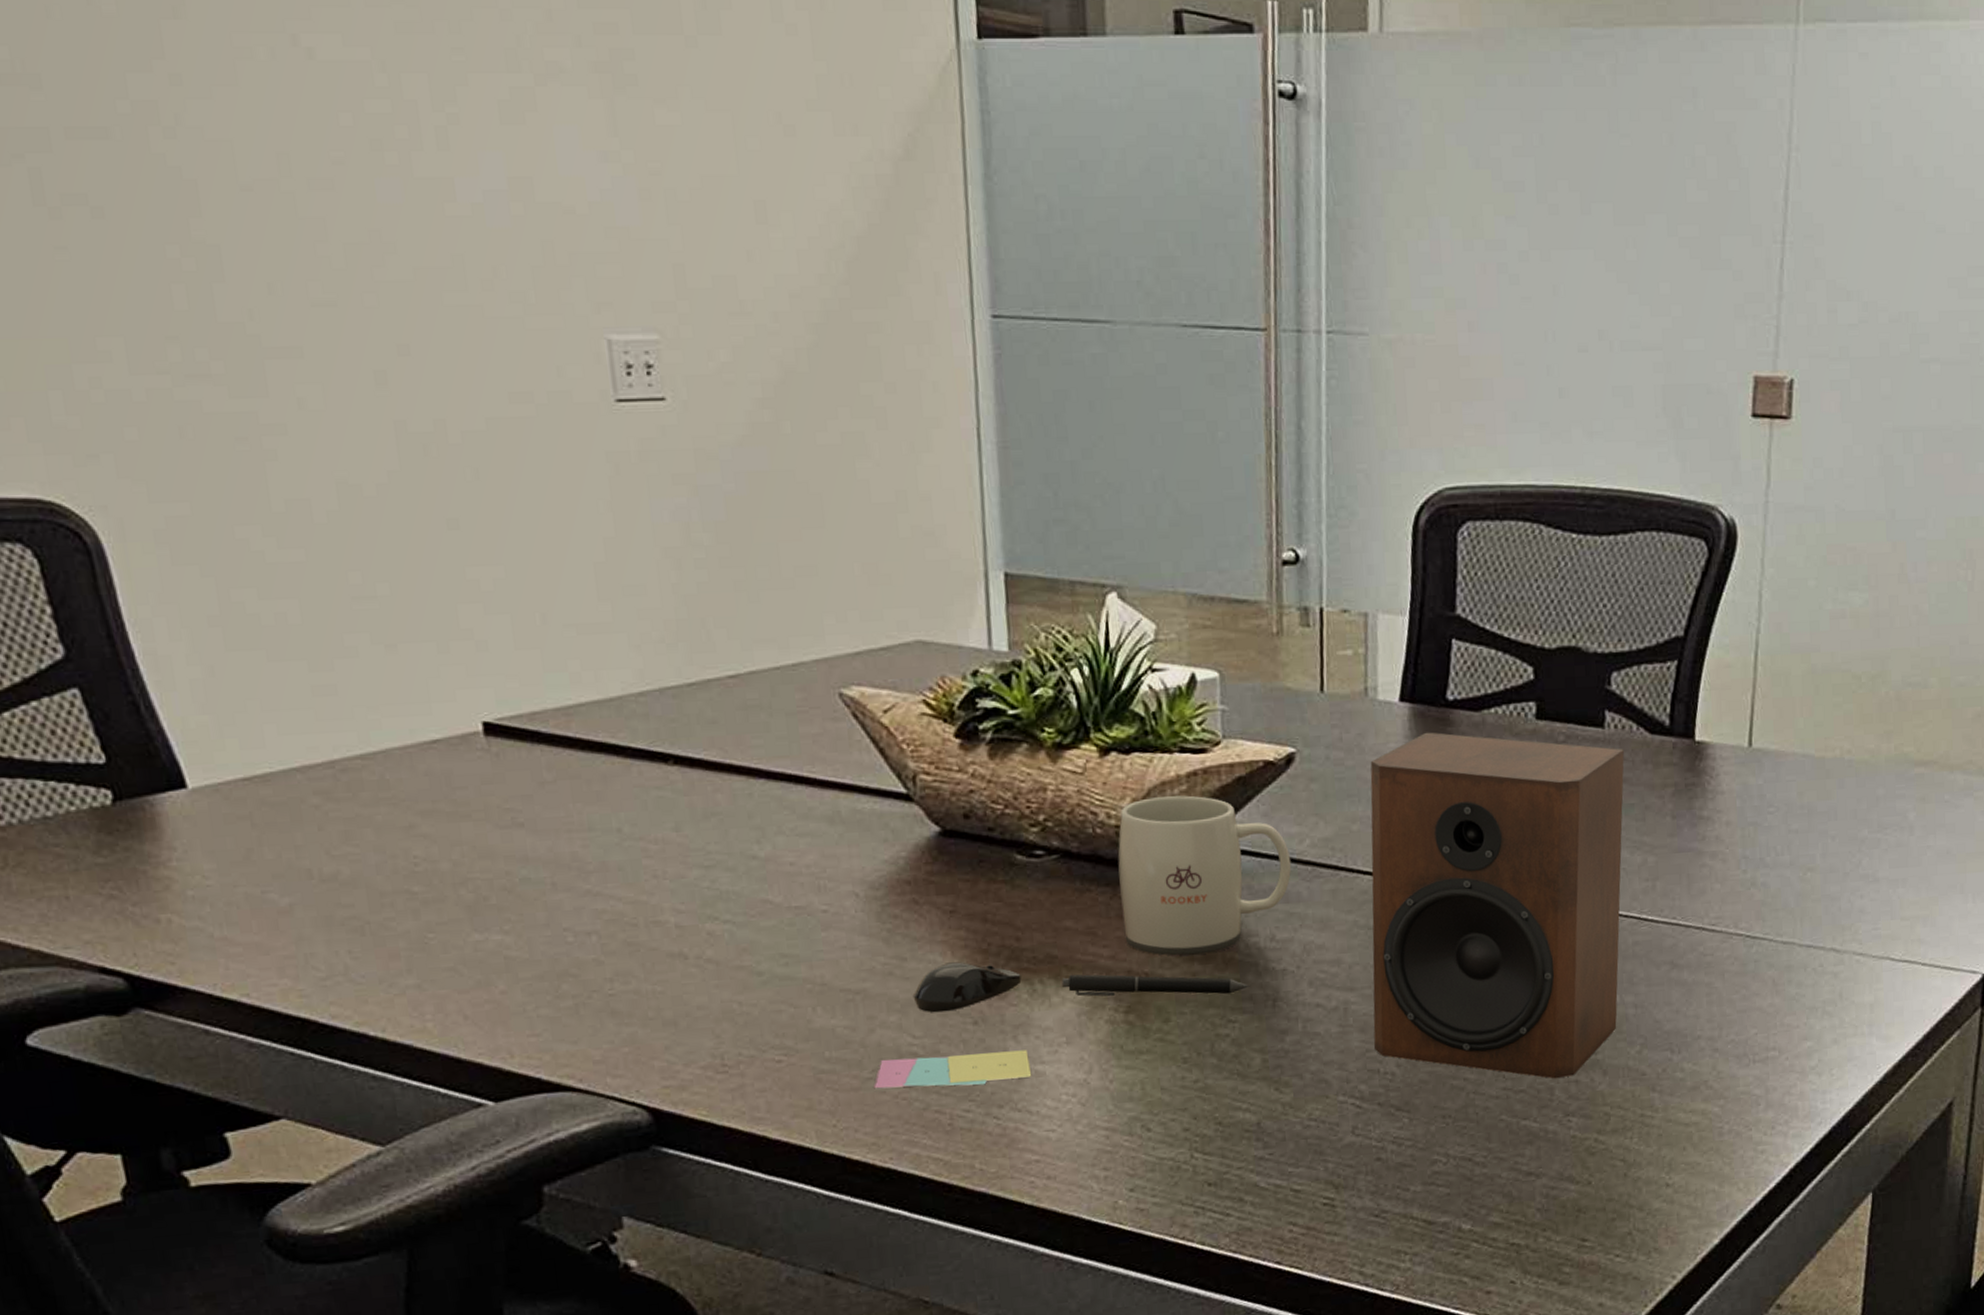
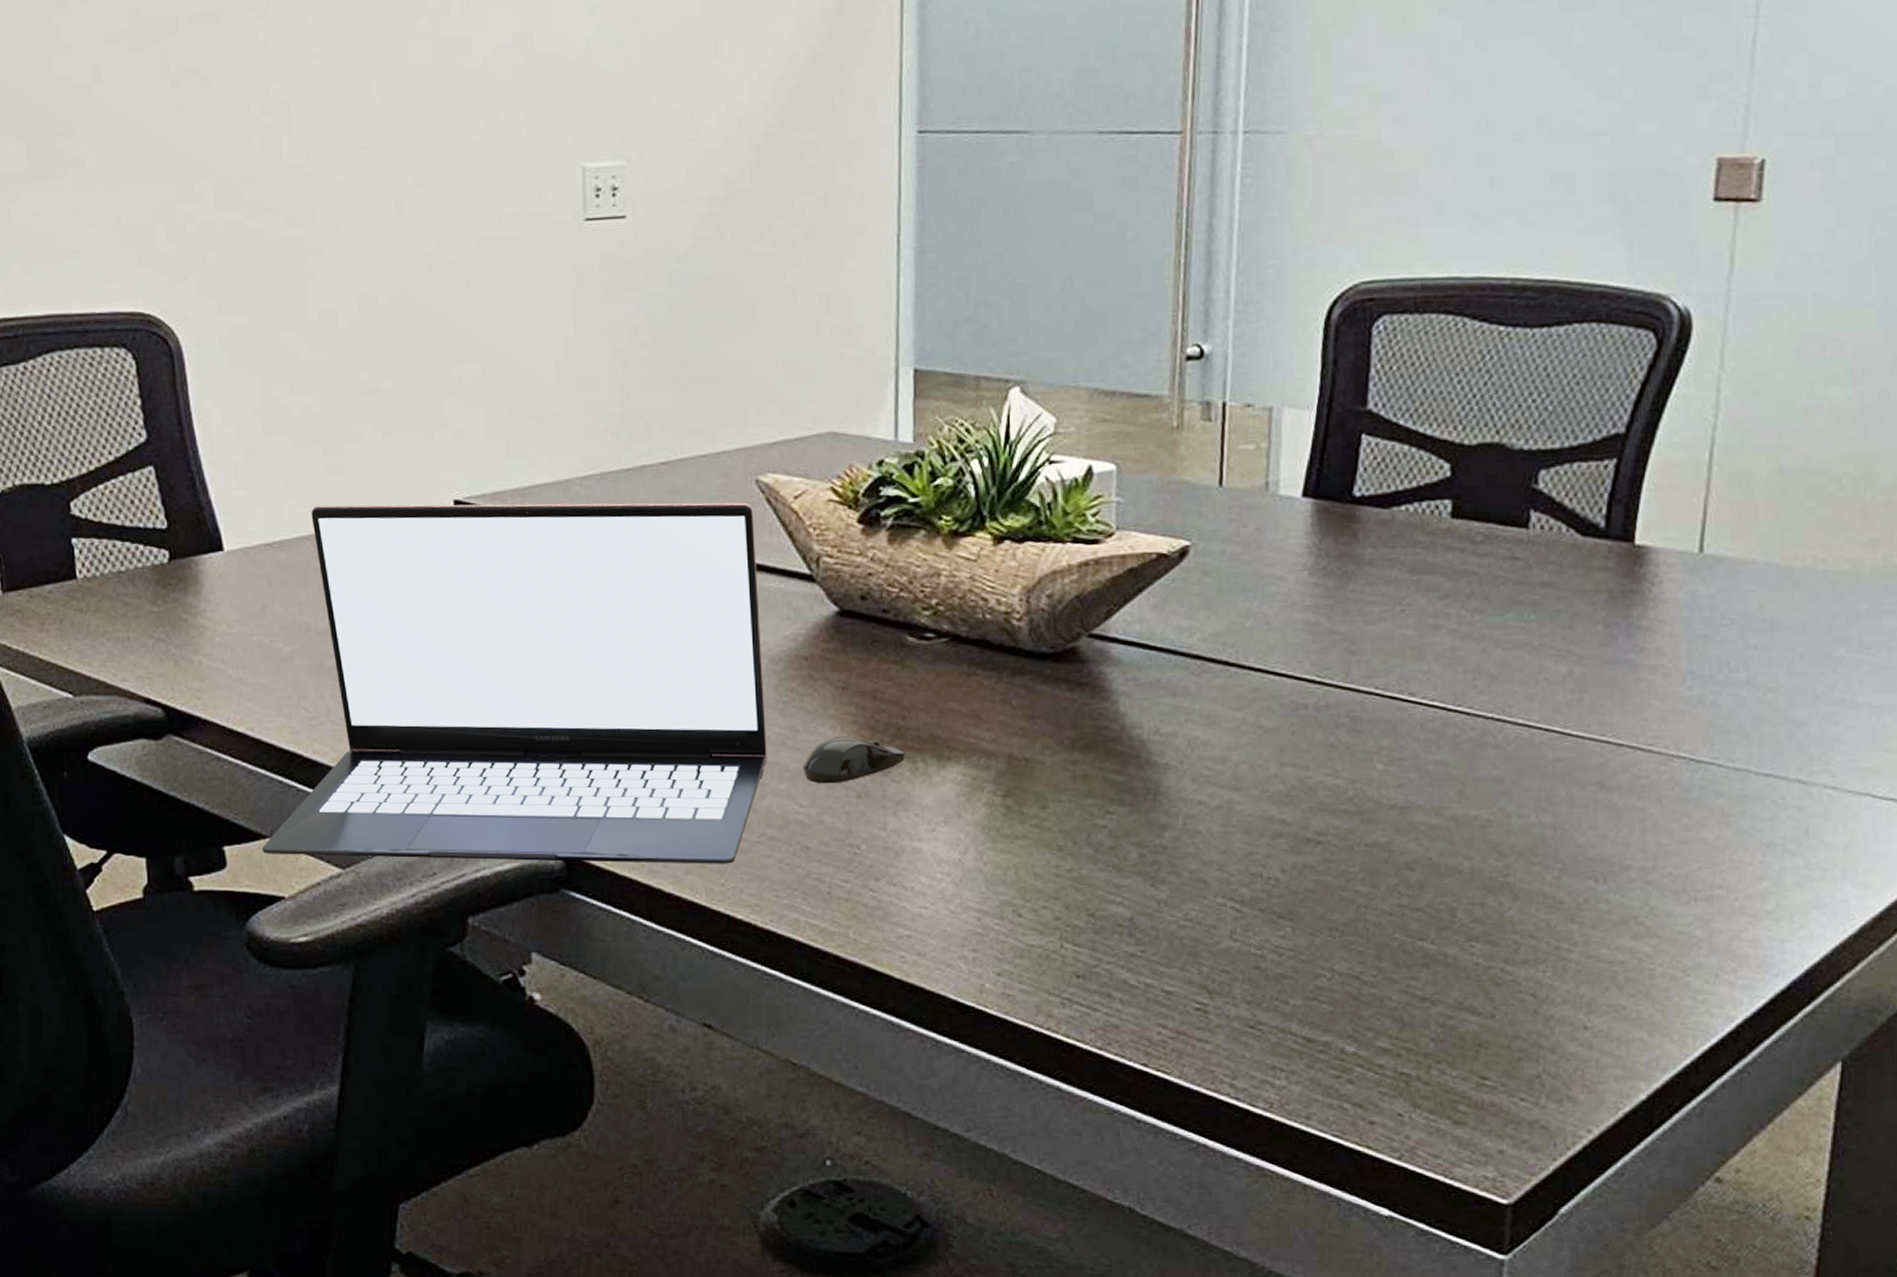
laptop: none [276,718,874,1137] -> present [262,502,767,864]
sticky notes: present [873,1050,1032,1089] -> none [761,825,909,857]
pen: present [1062,974,1250,997] -> none [943,755,1131,785]
mug: present [1117,795,1292,956] -> none [1005,585,1180,743]
speaker: present [1370,732,1624,1079] -> none [1258,528,1551,900]

